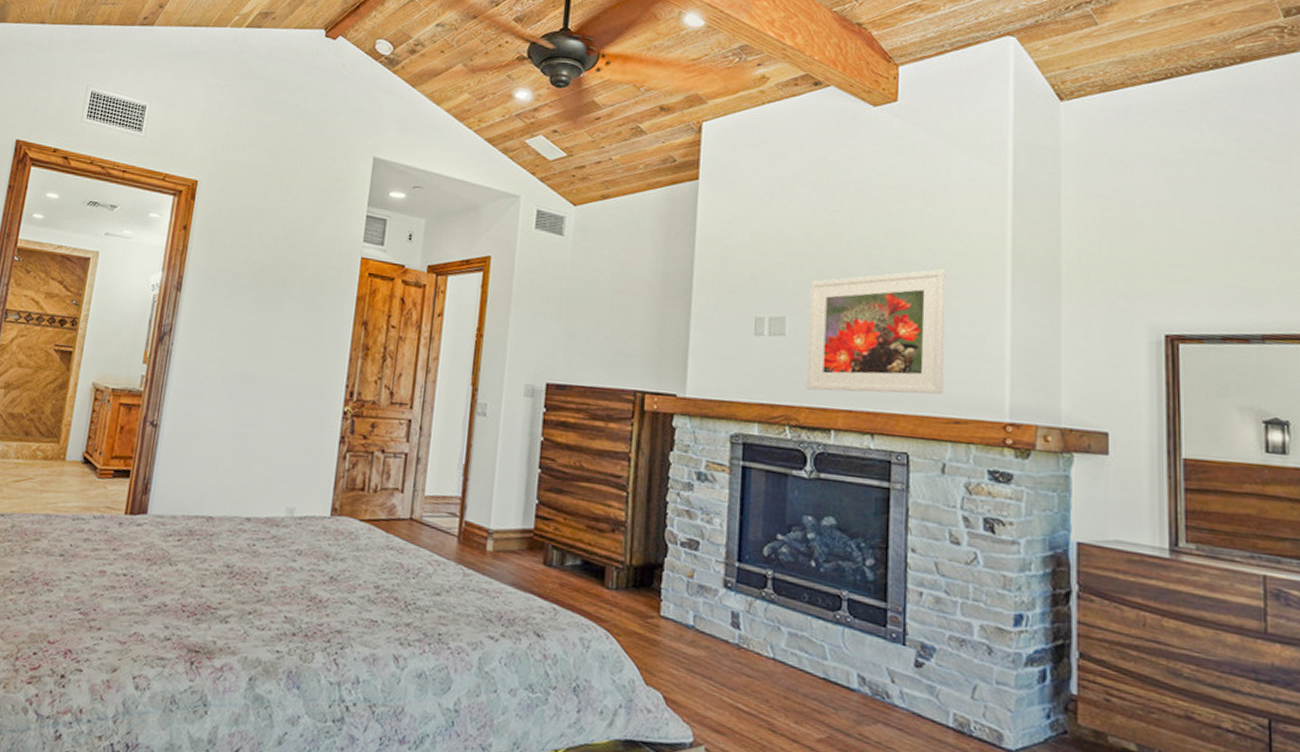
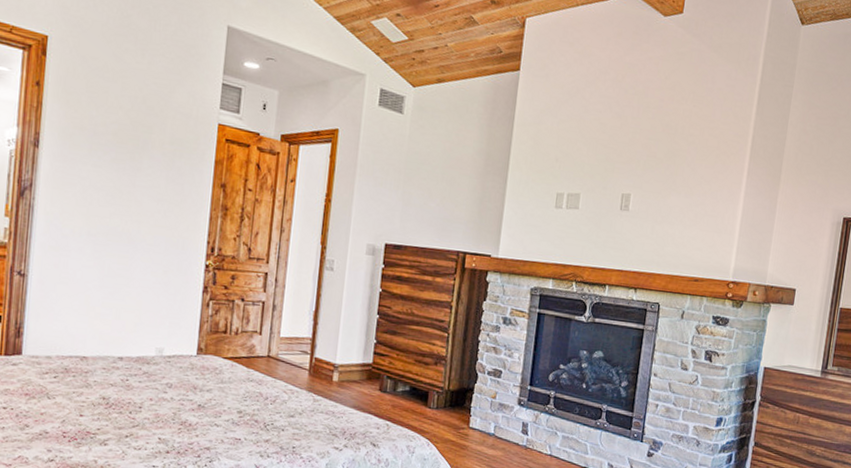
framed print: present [806,269,946,395] -> none [591,159,703,259]

